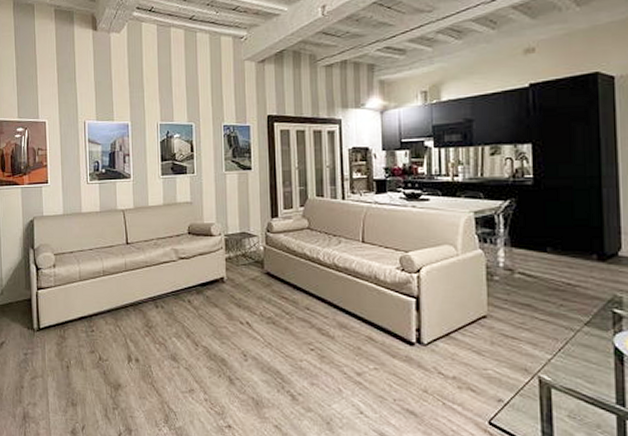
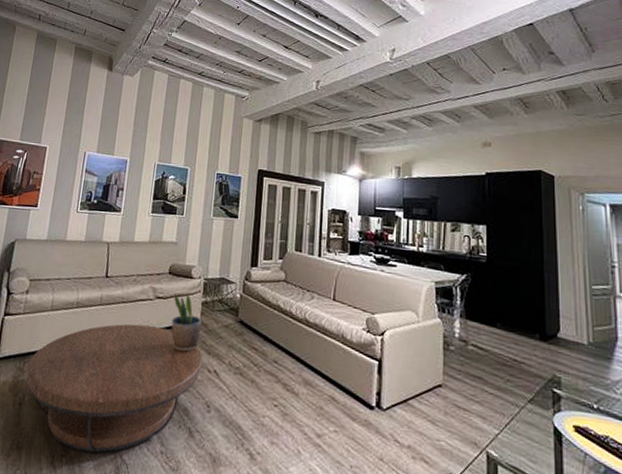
coffee table: none [68,286,234,405] -> present [25,324,203,453]
potted plant: none [197,253,228,308] -> present [171,293,202,353]

